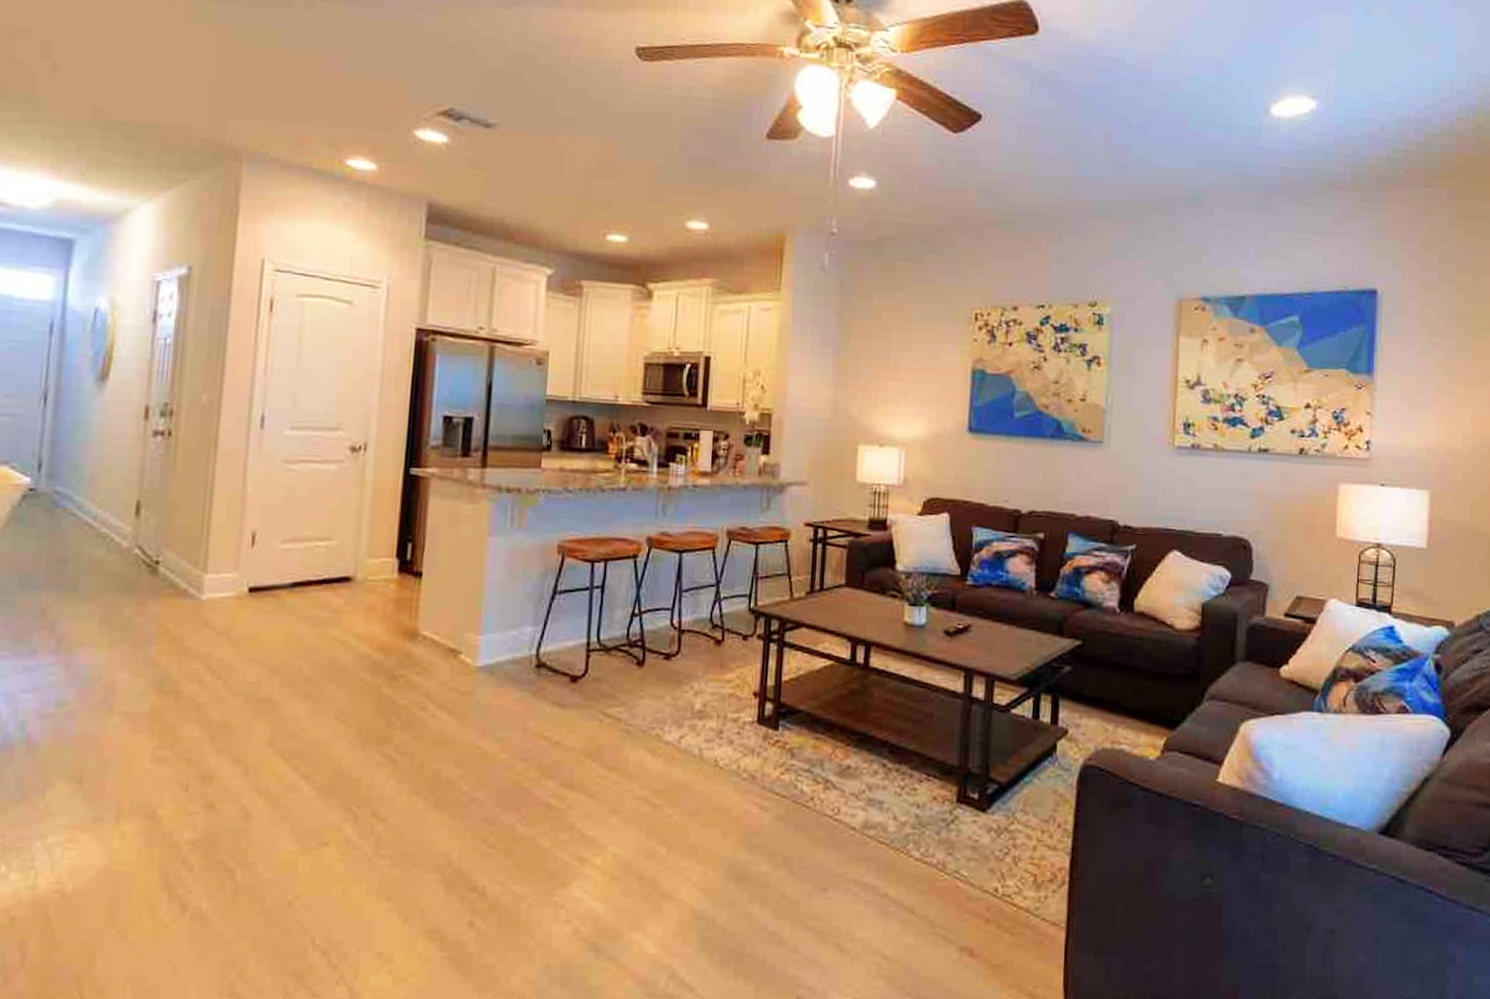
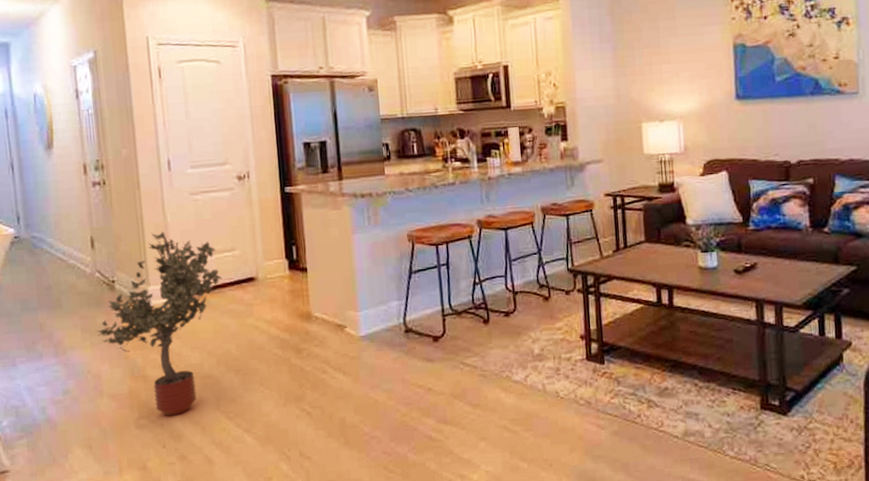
potted tree: none [119,504,308,749] -> present [95,231,223,416]

